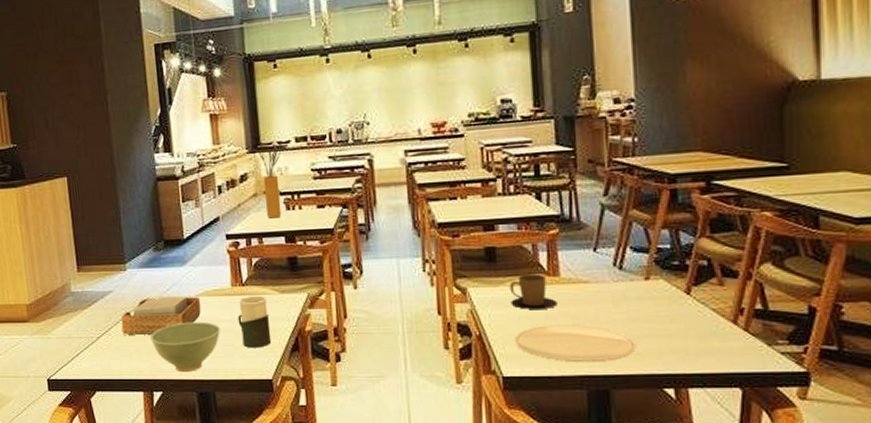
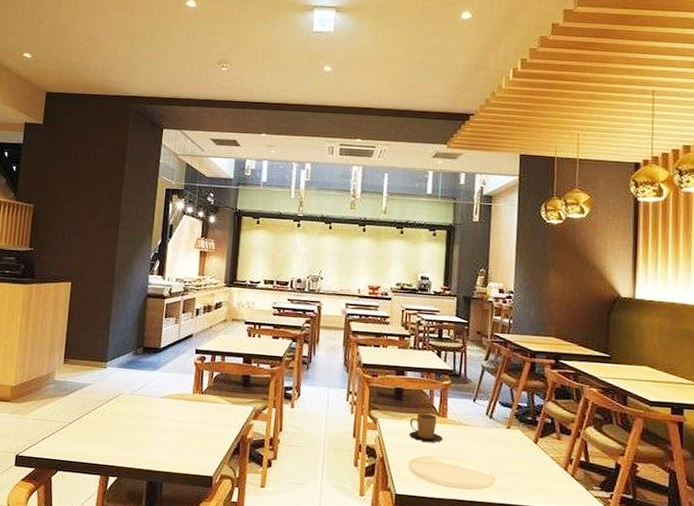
napkin holder: present [121,296,201,335] -> none [92,394,165,426]
bowl: present [150,321,221,371] -> none [116,418,178,462]
cup: present [238,295,272,348] -> none [193,403,220,448]
vase: present [258,141,283,219] -> none [231,280,254,342]

